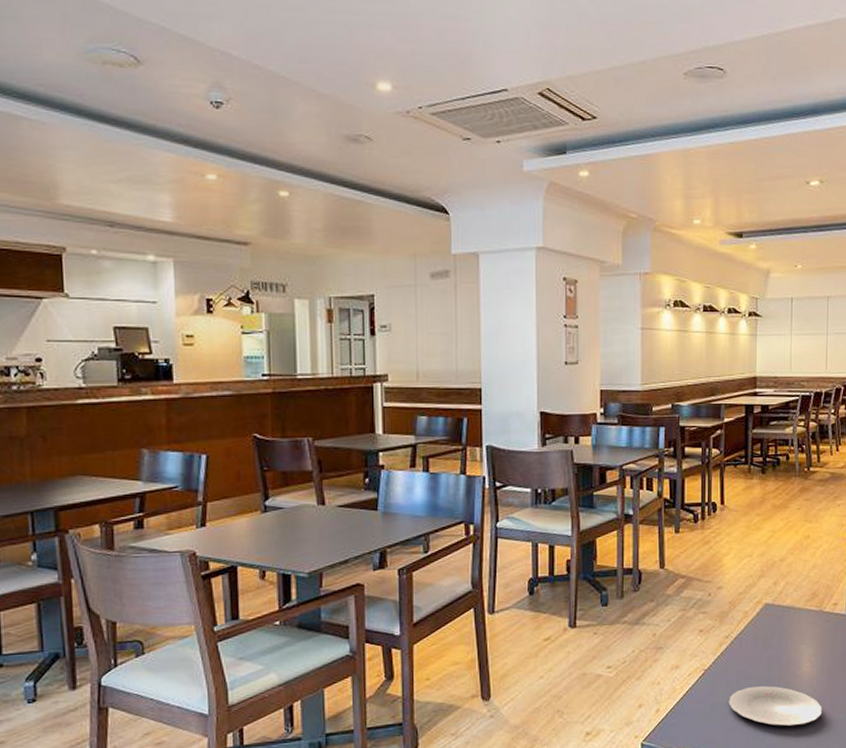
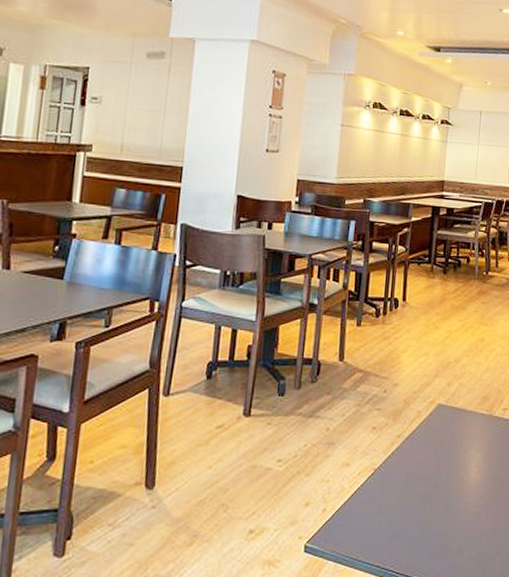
plate: present [729,686,822,727] -> none [395,490,487,535]

